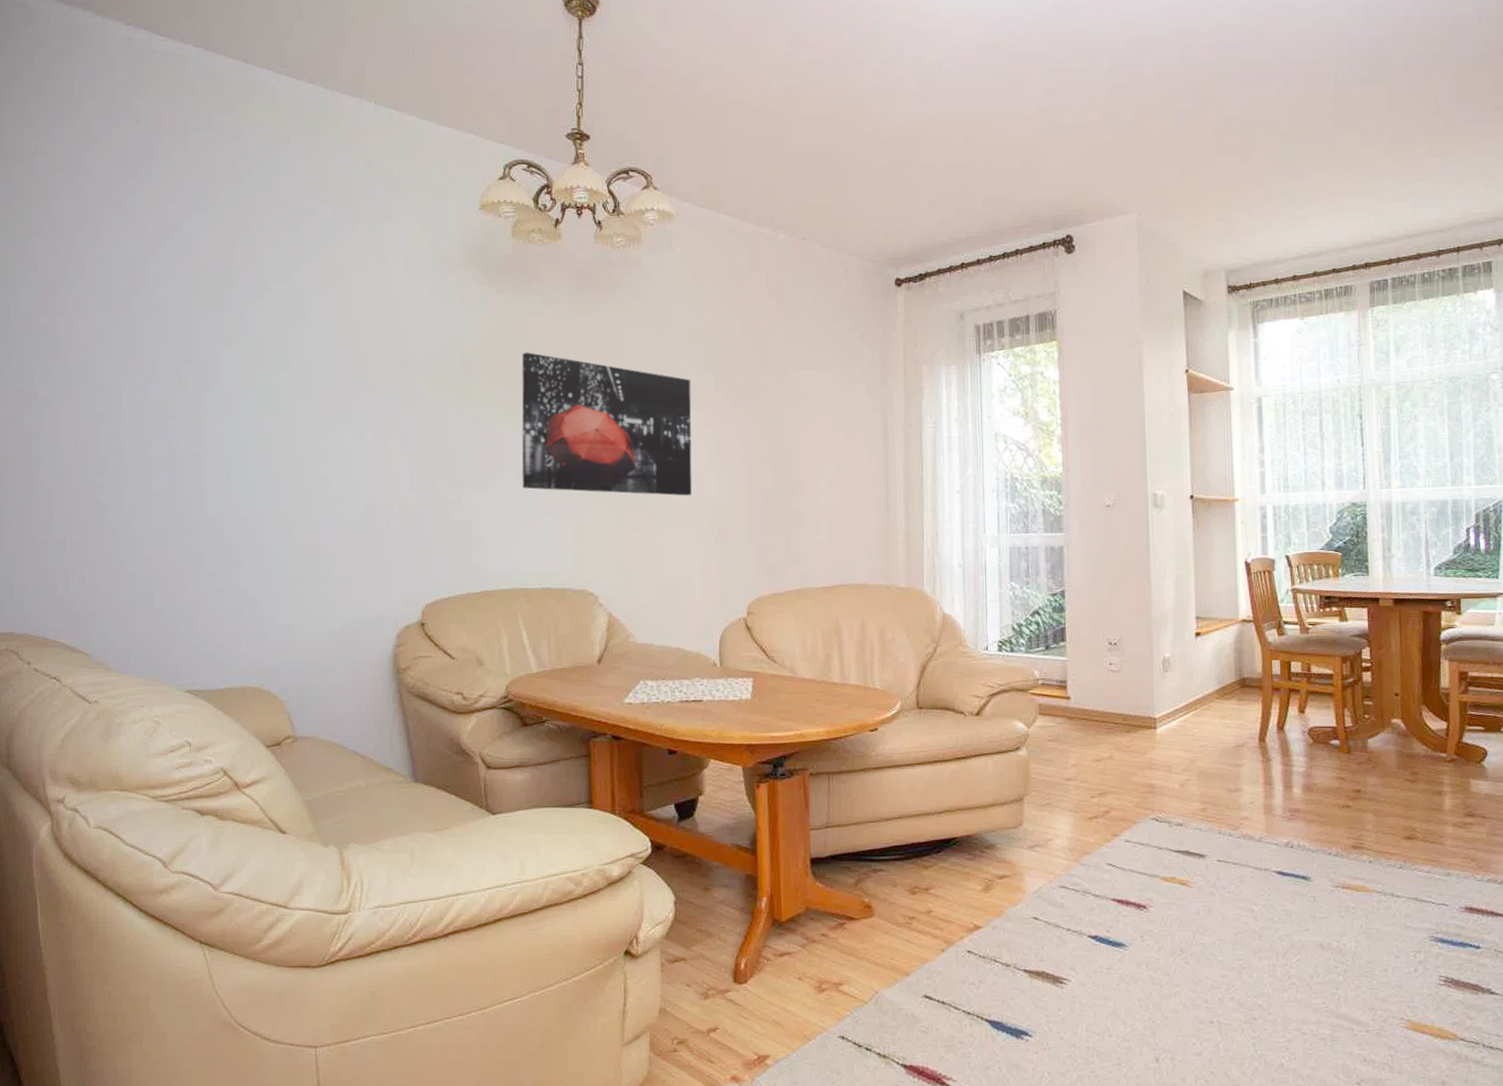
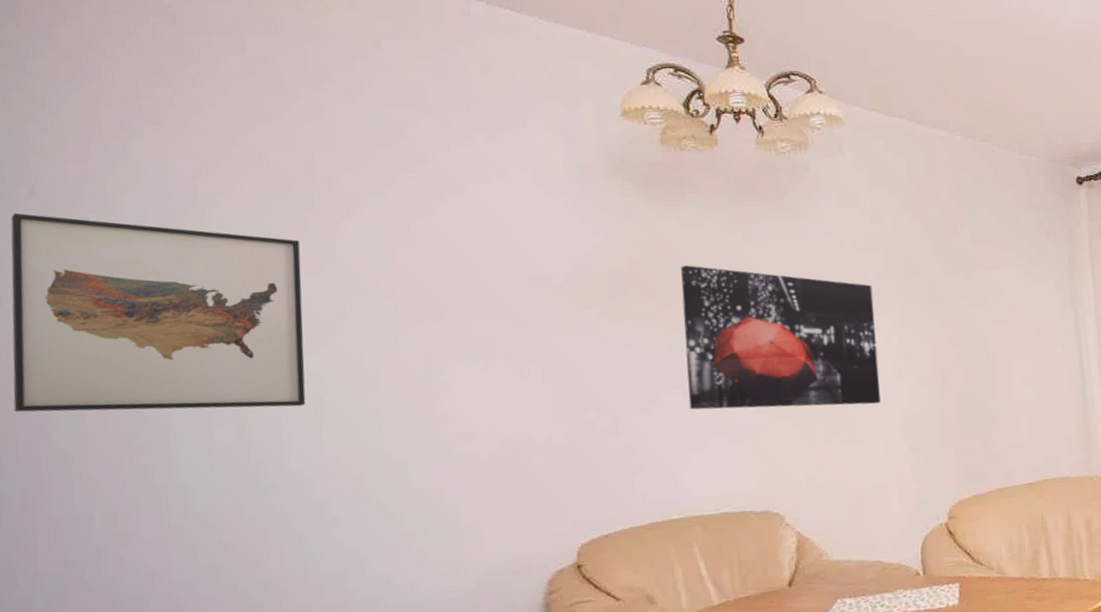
wall art: none [15,284,221,462] -> present [10,212,306,413]

